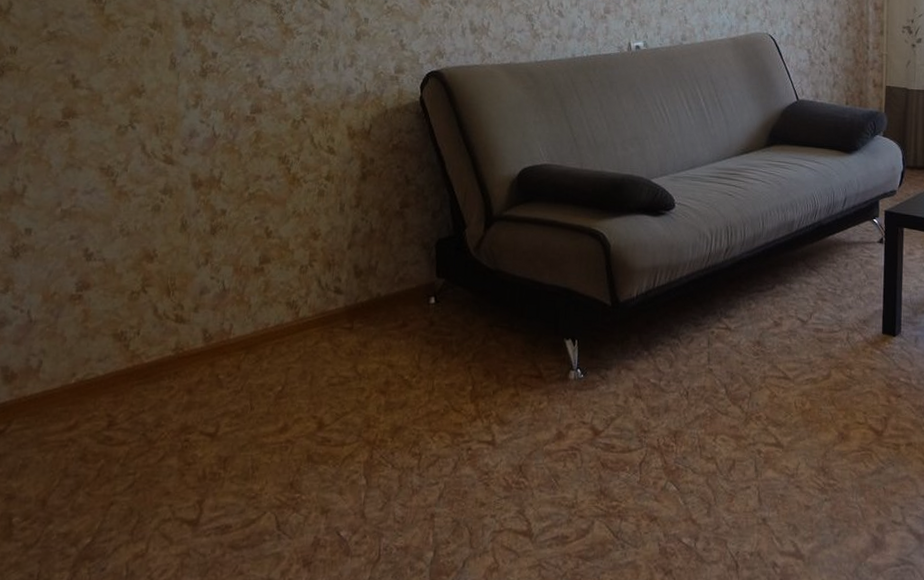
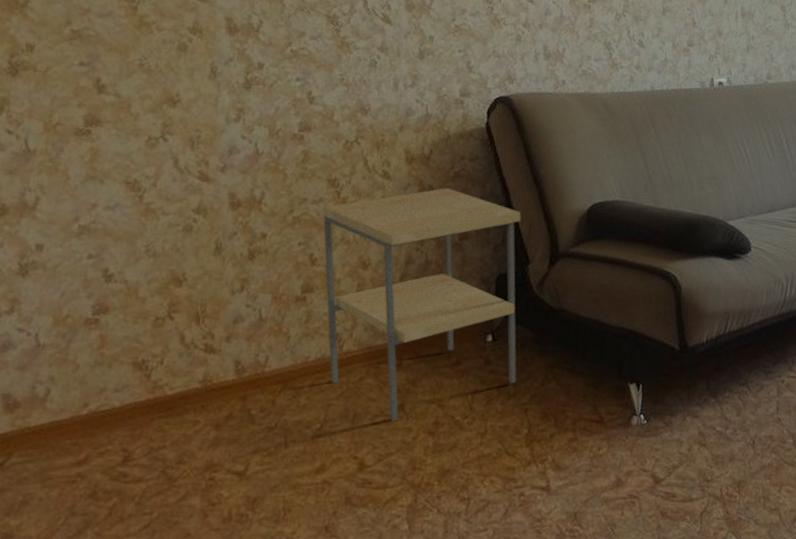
side table: none [275,160,459,382] -> present [322,188,521,422]

